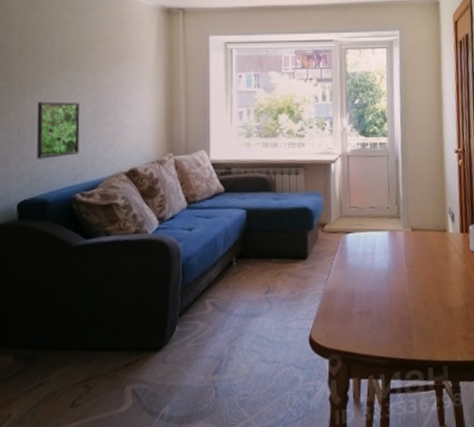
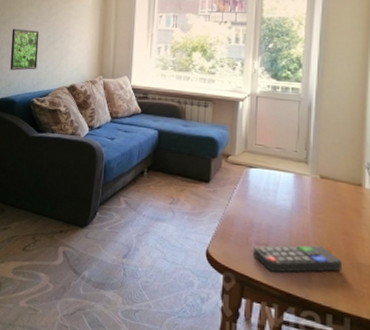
remote control: none [357,300,438,340] -> present [254,245,343,273]

